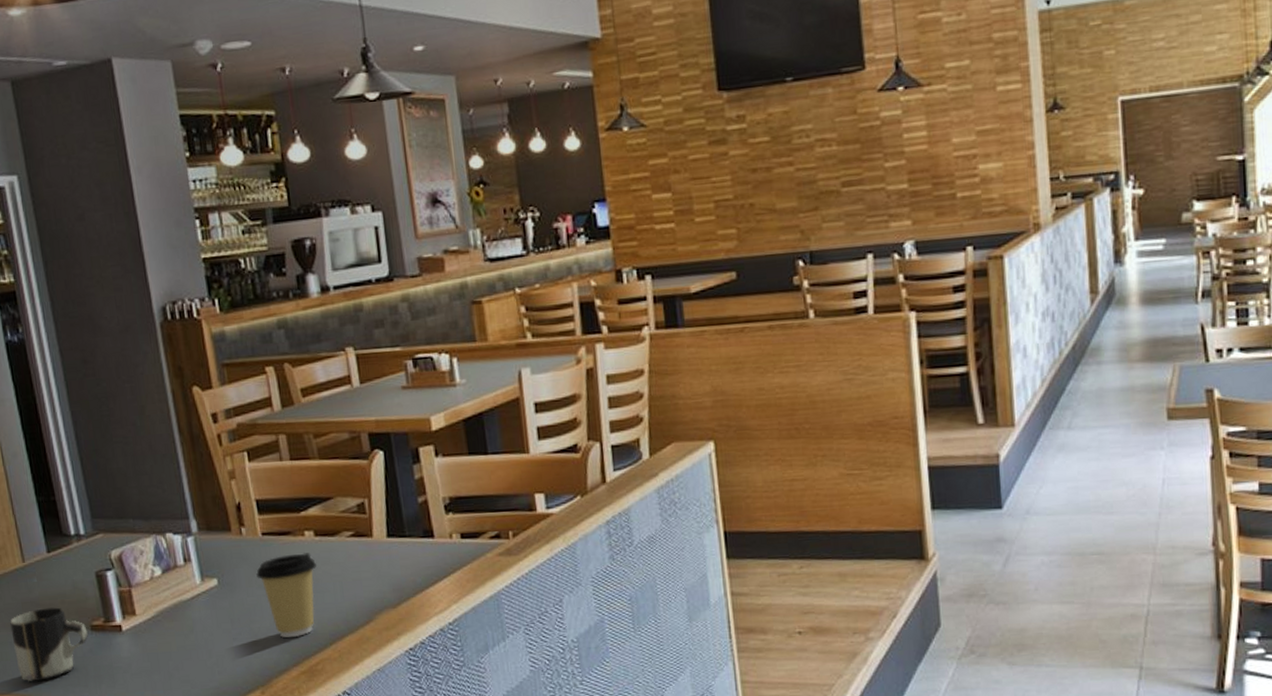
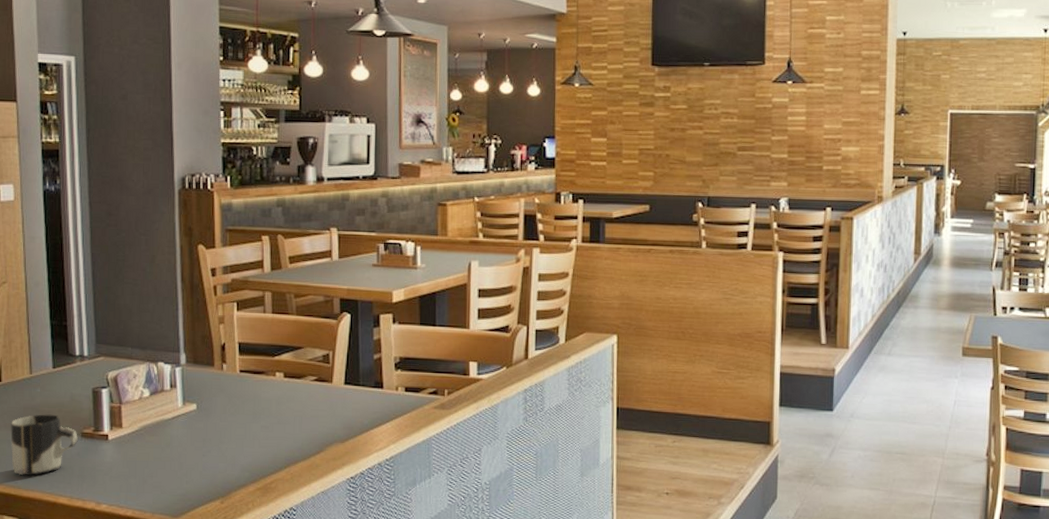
coffee cup: present [256,553,316,638] -> none [230,390,282,459]

